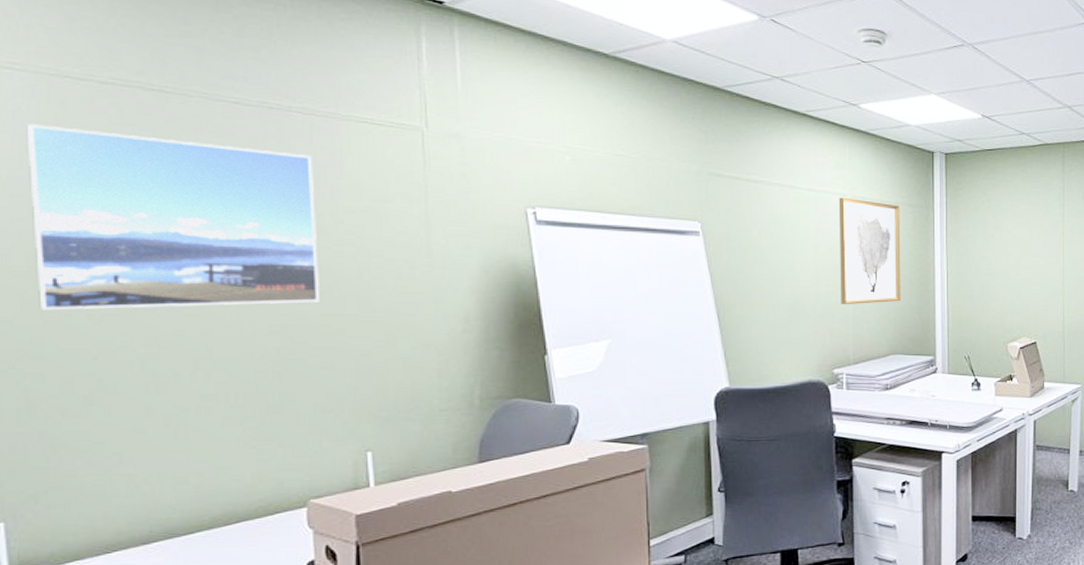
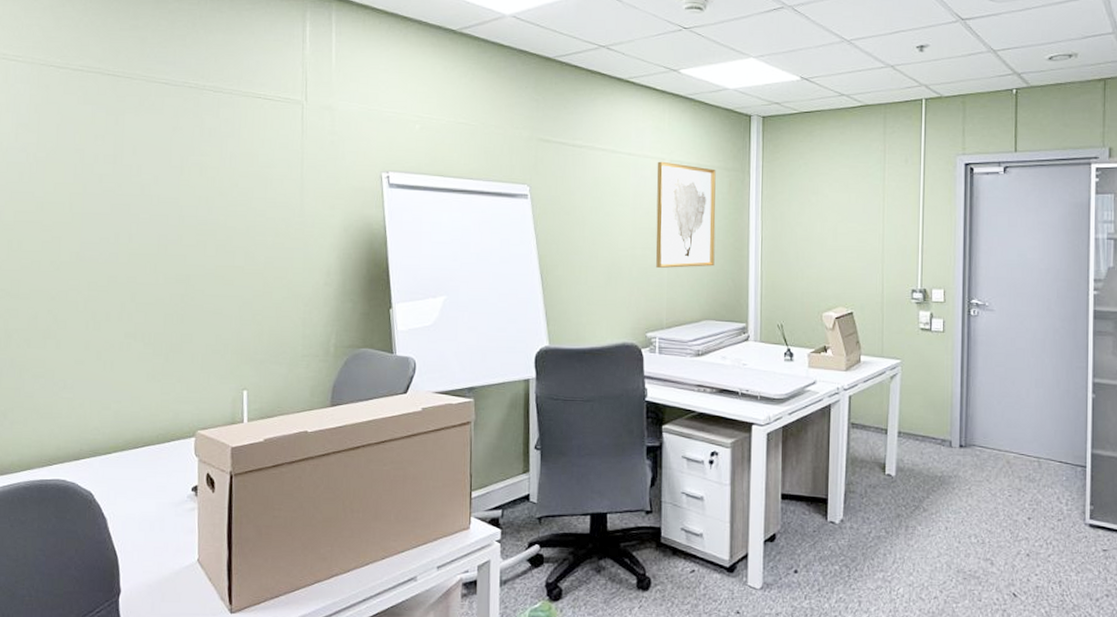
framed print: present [26,124,319,310] -> none [19,105,218,258]

